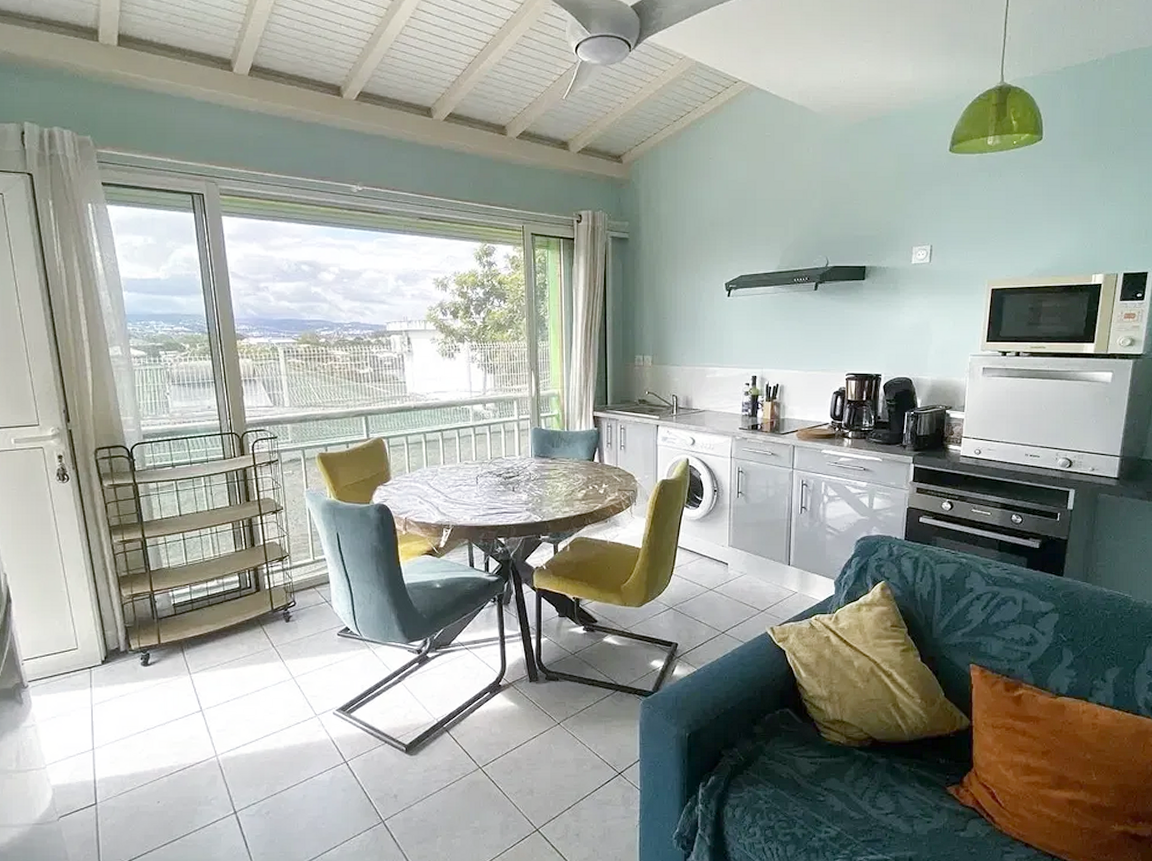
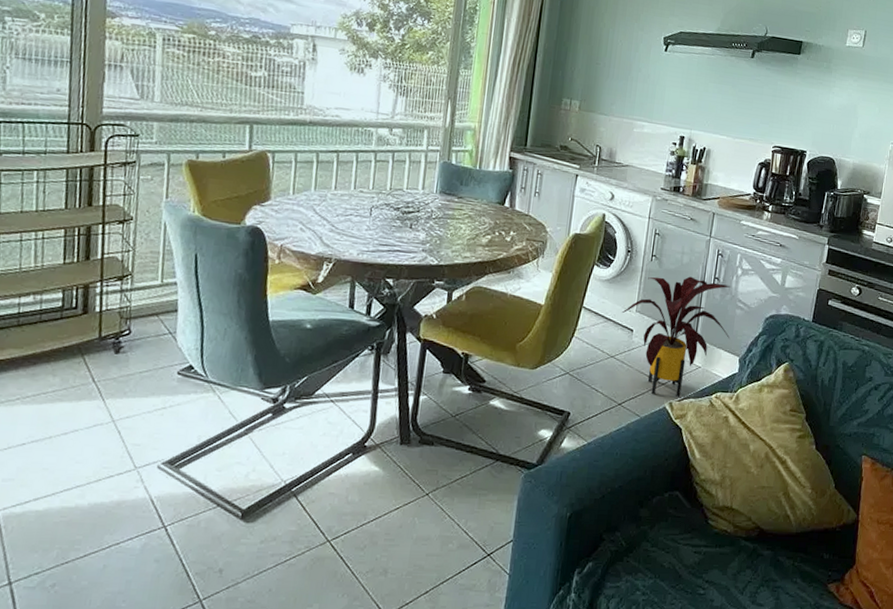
house plant: none [715,508,822,622] -> present [622,276,731,397]

